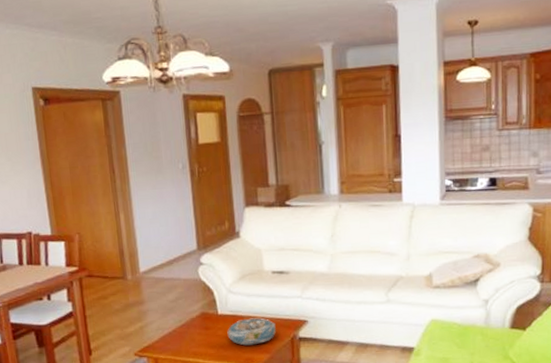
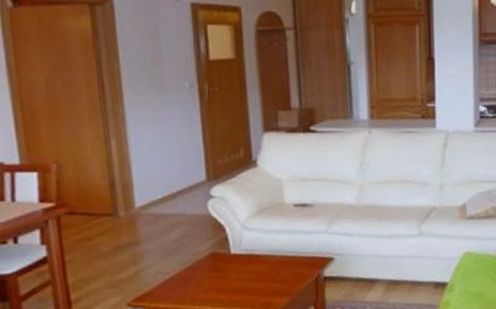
decorative bowl: present [227,317,276,346] -> none [241,256,298,289]

